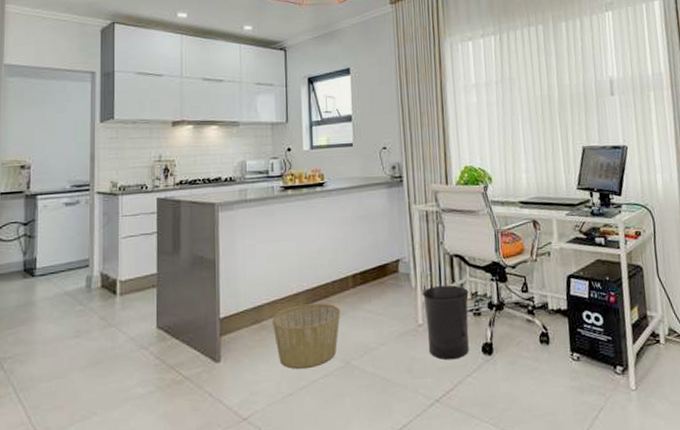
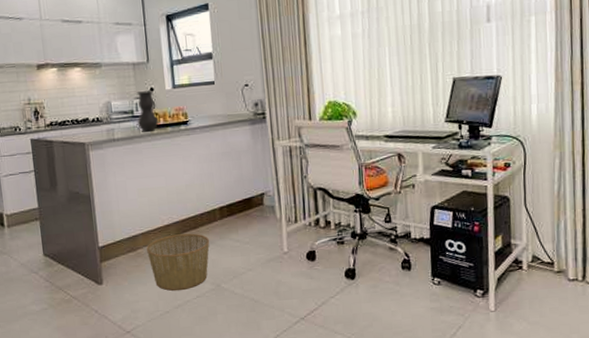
vase: none [271,150,294,194] -> present [136,90,159,133]
waste bin: present [422,284,469,360] -> none [287,216,332,284]

